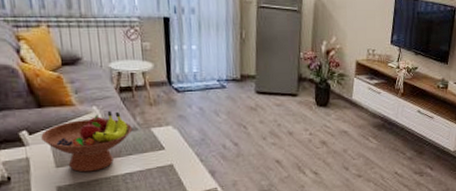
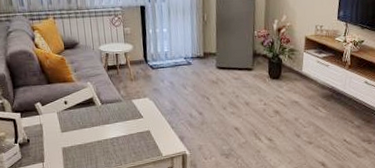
fruit bowl: present [41,110,133,173] -> none [50,85,118,137]

